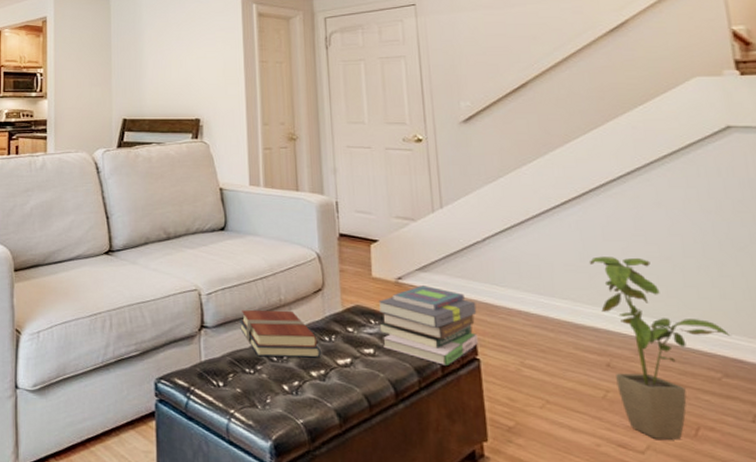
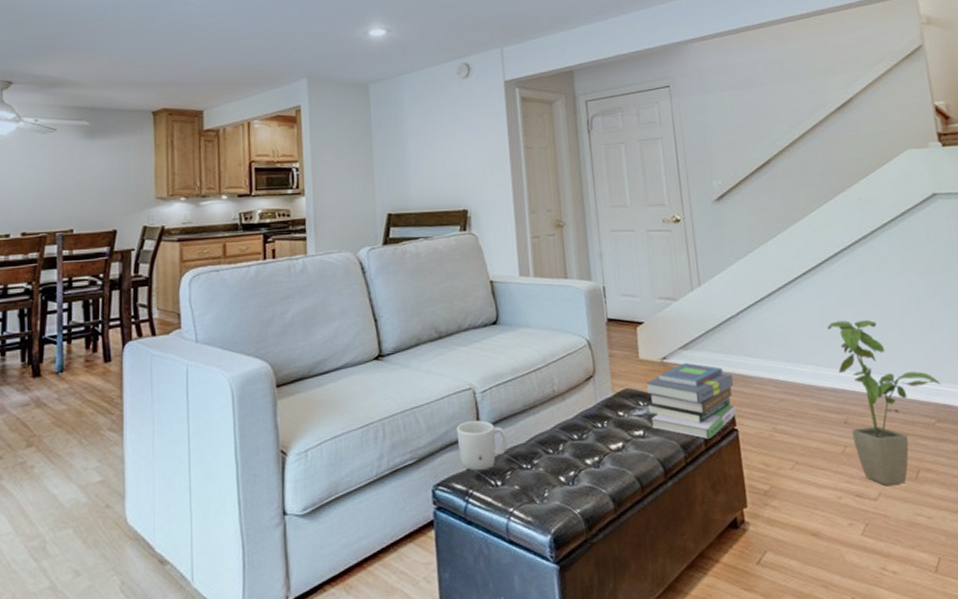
mug: none [180,320,231,370] -> present [456,420,508,471]
books: present [240,310,321,358] -> none [515,400,595,451]

